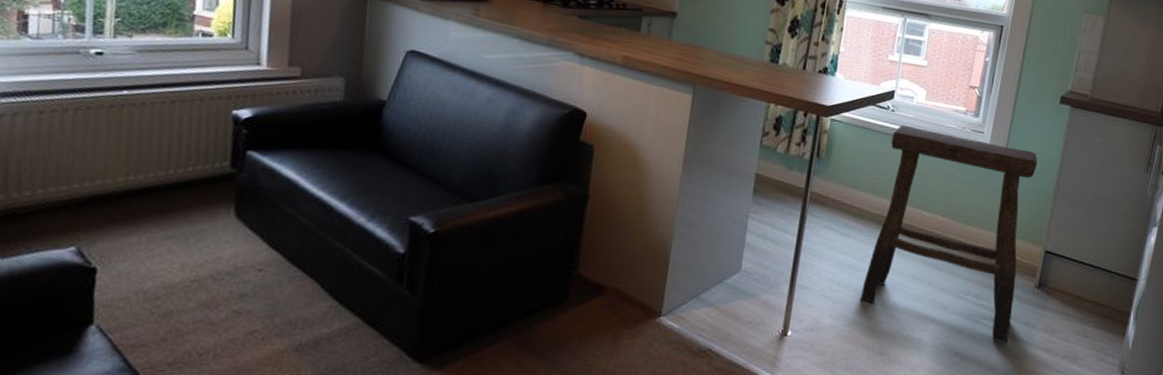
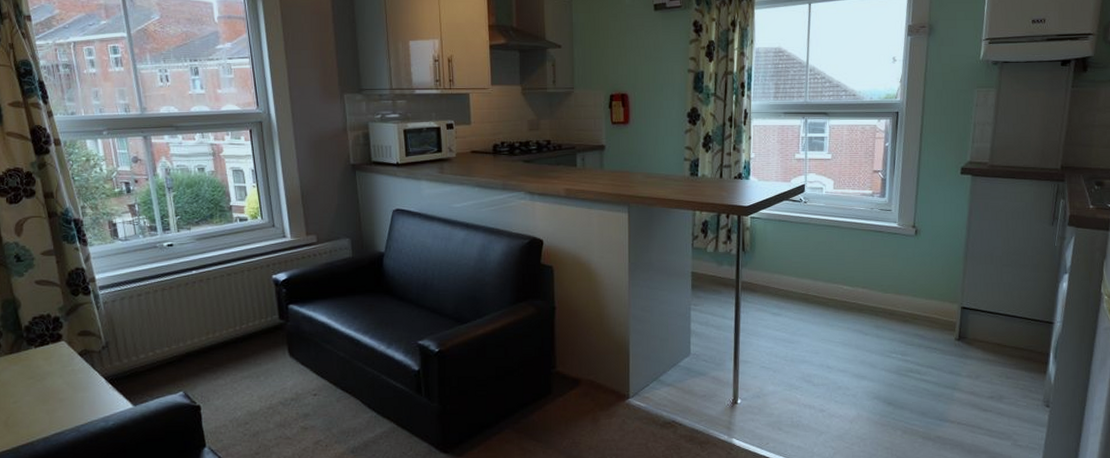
stool: present [860,124,1038,344] -> none [796,213,946,391]

